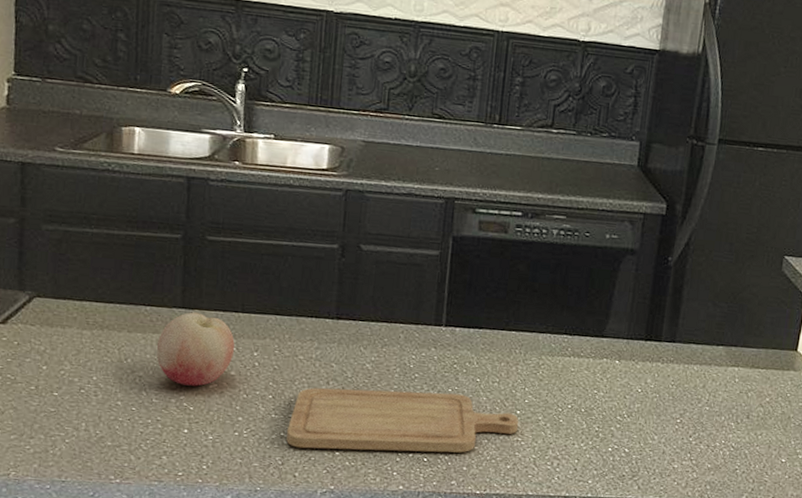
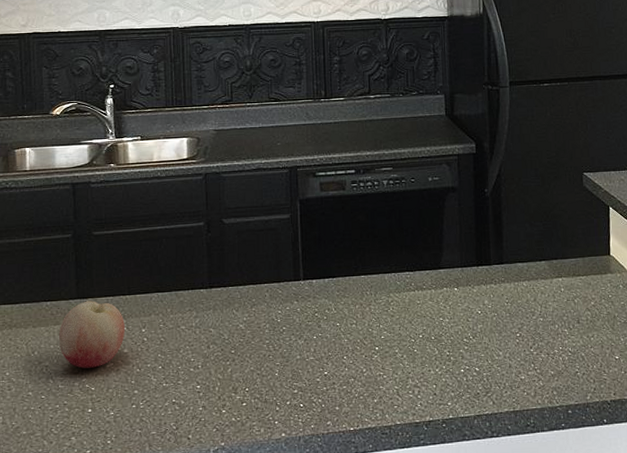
chopping board: present [286,387,518,453] -> none [178,340,378,411]

